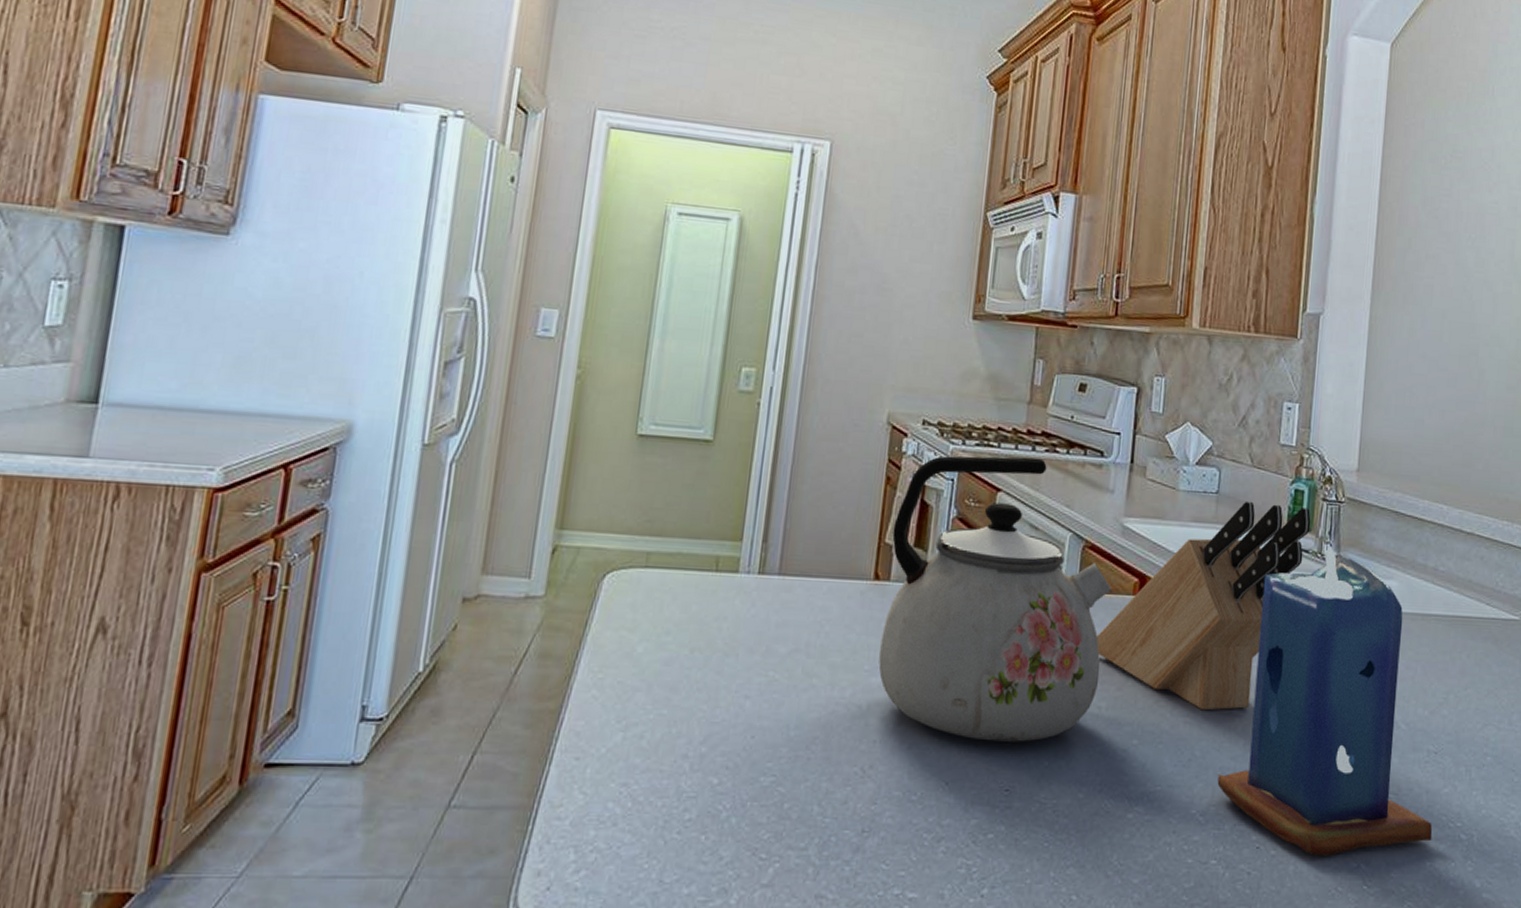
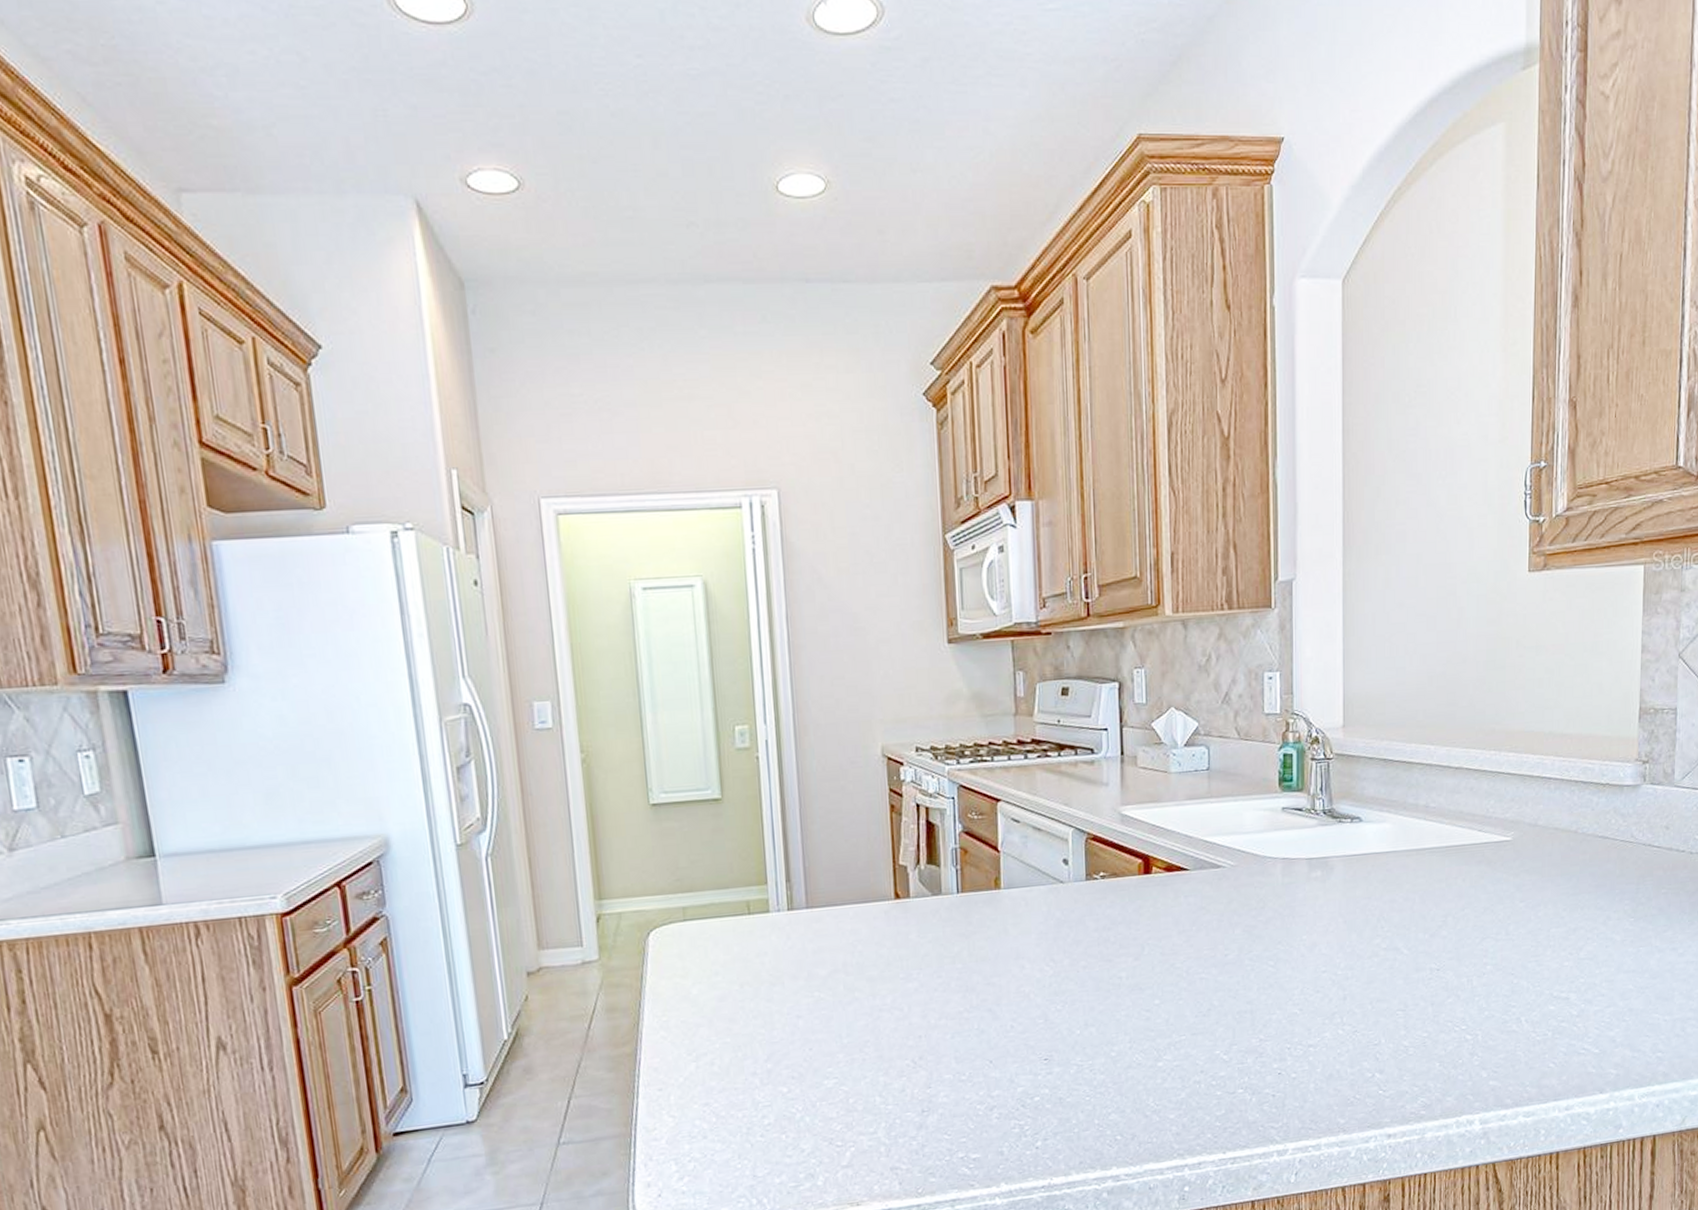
kettle: present [878,456,1112,742] -> none [904,764,1118,1022]
knife block: present [1096,501,1311,711] -> none [1109,769,1302,966]
candle: present [1217,546,1433,857] -> none [1236,801,1440,1073]

